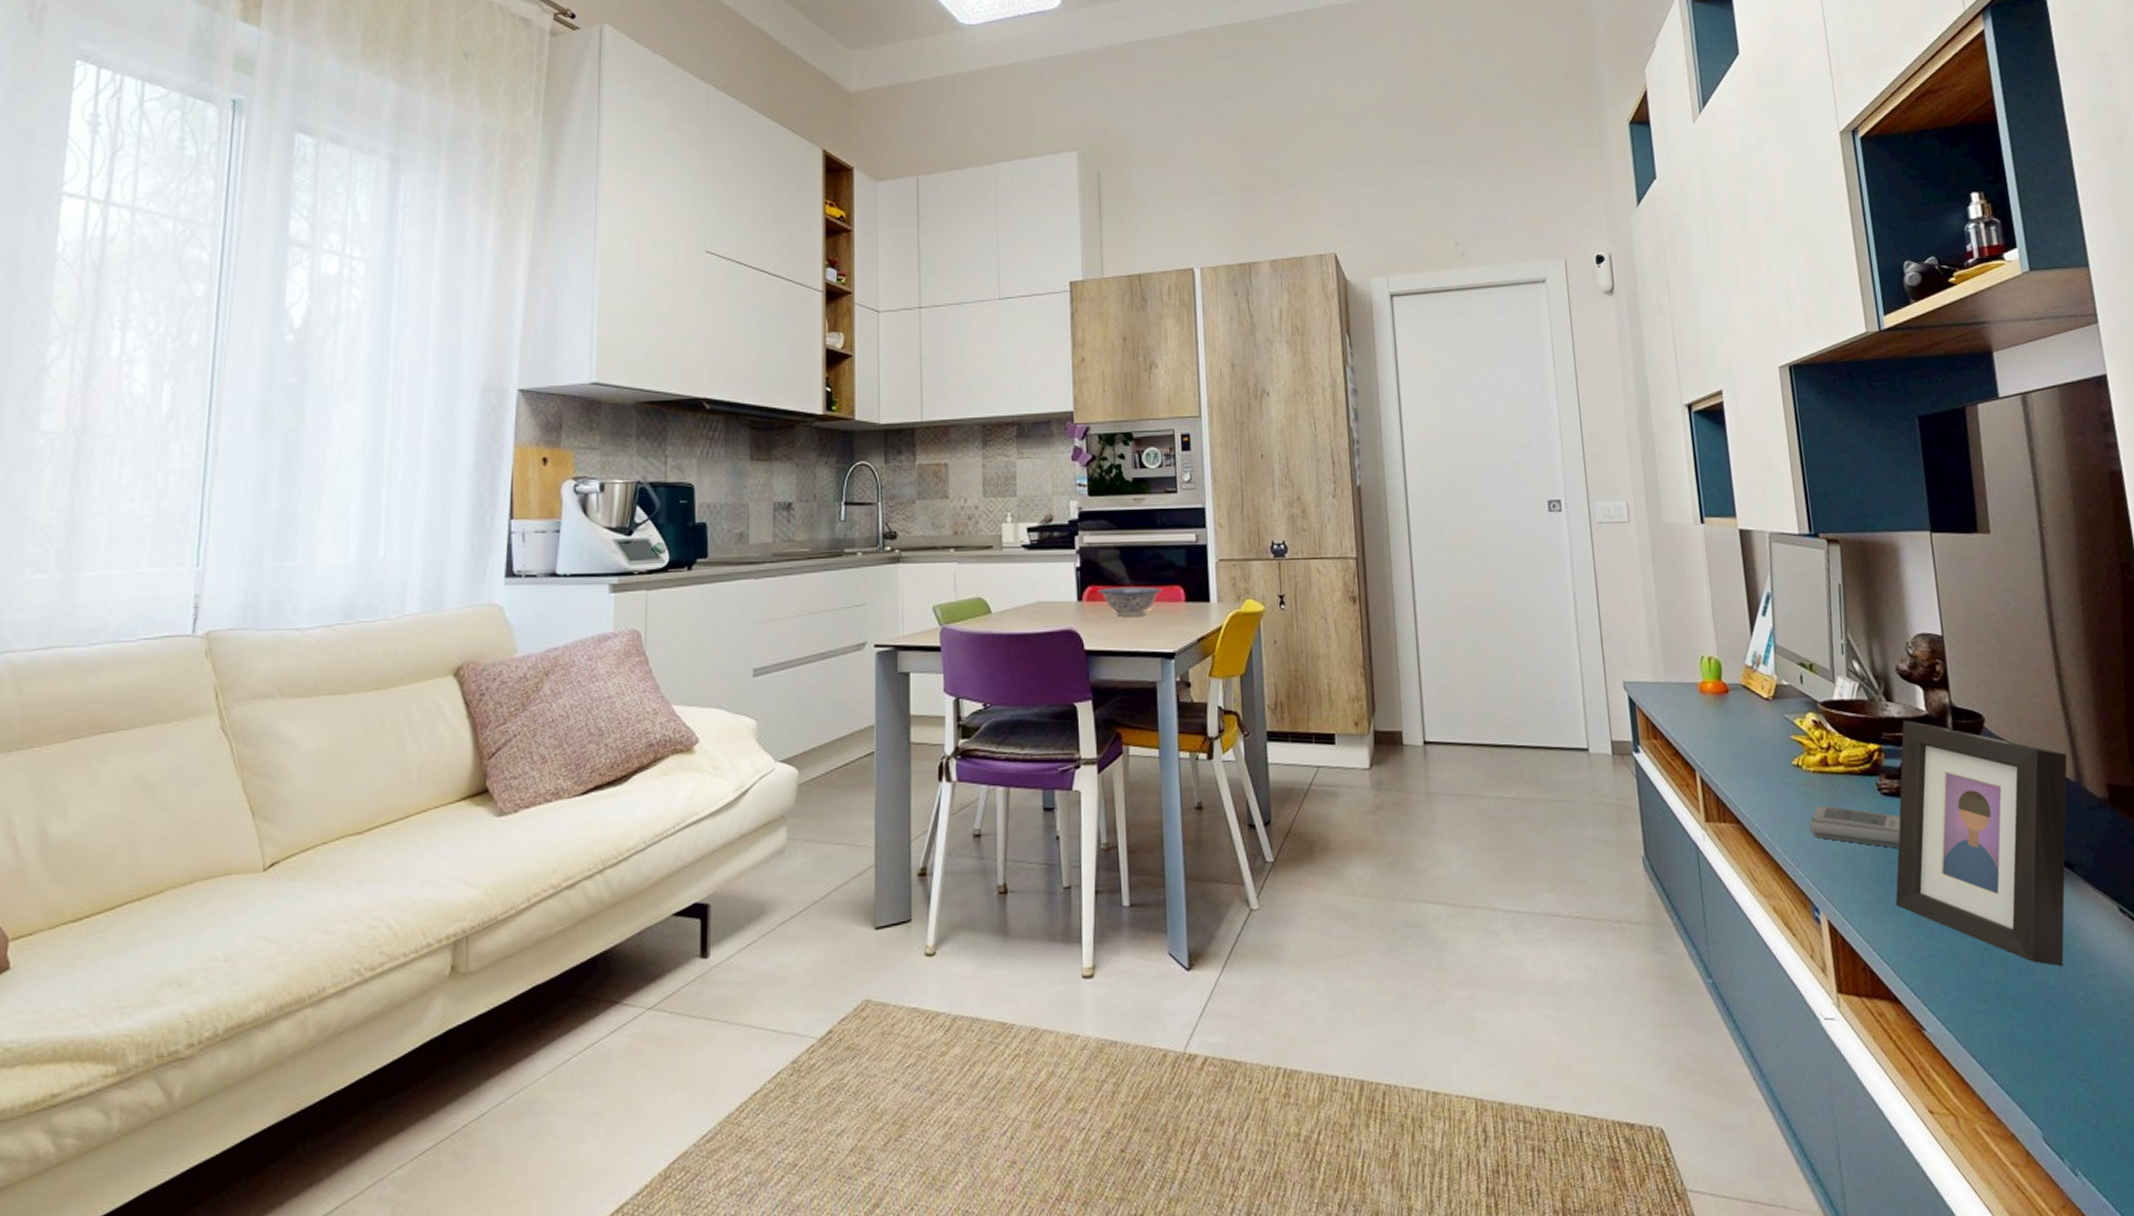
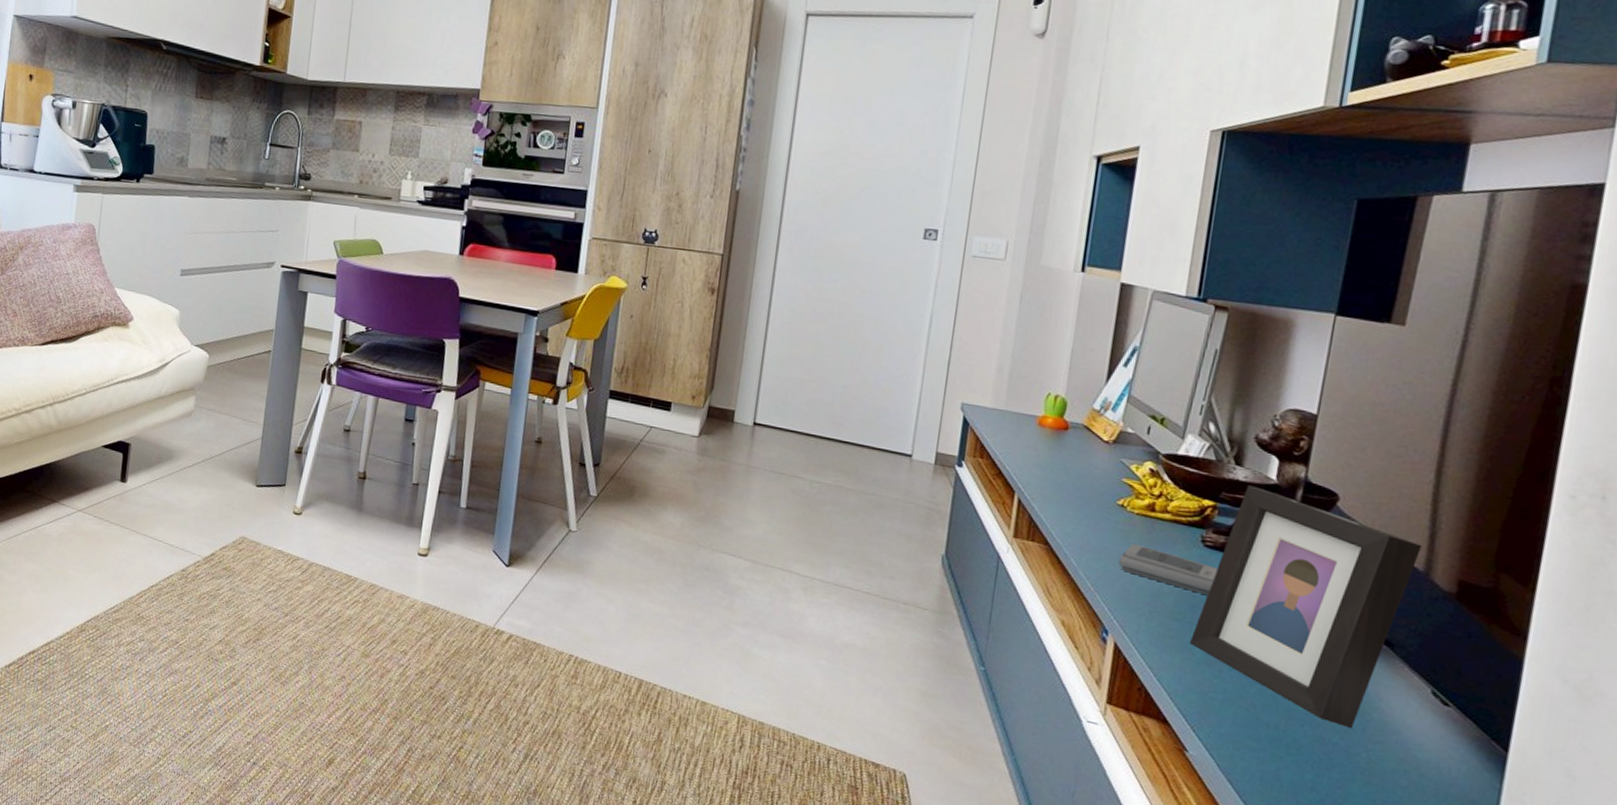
bowl: present [1099,586,1162,617] -> none [479,247,536,276]

